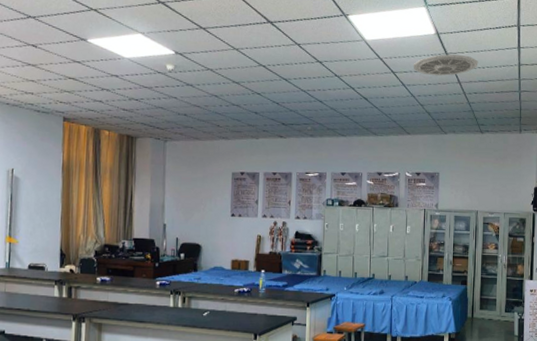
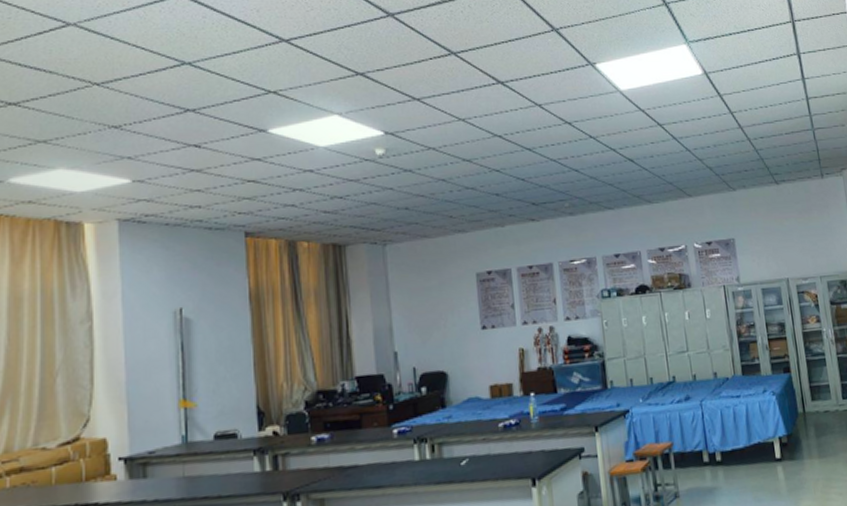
ceiling vent: present [413,54,478,76] -> none [682,94,760,124]

